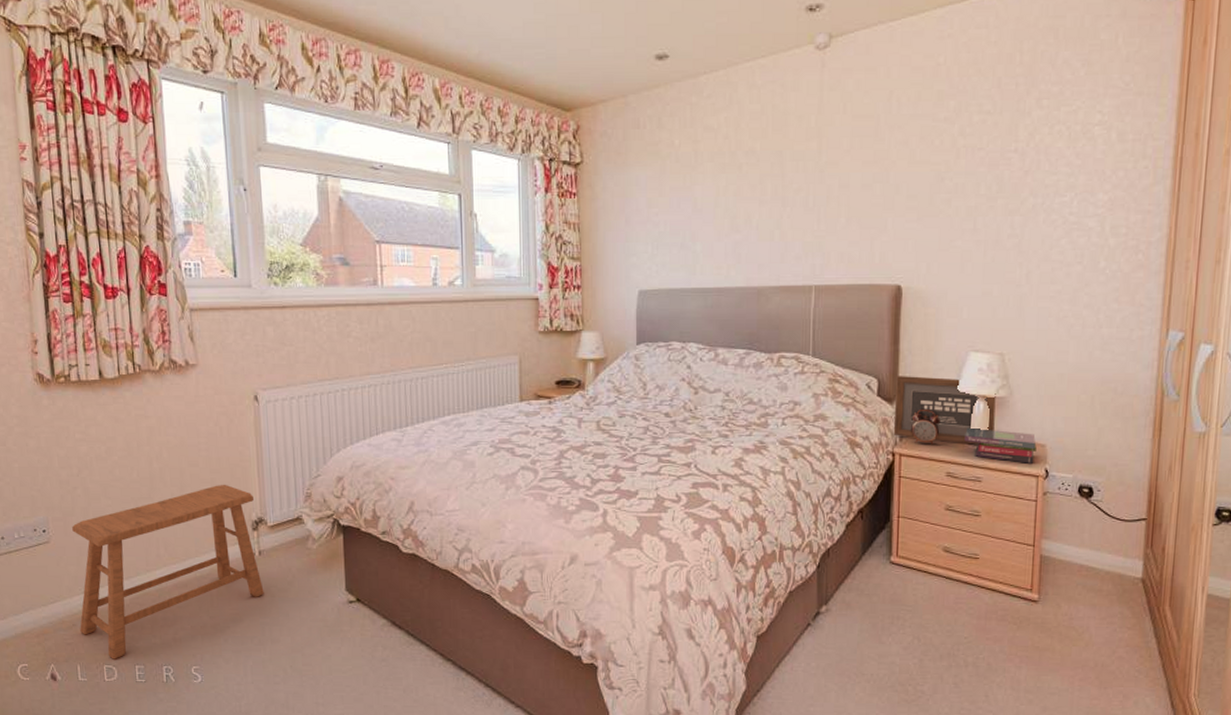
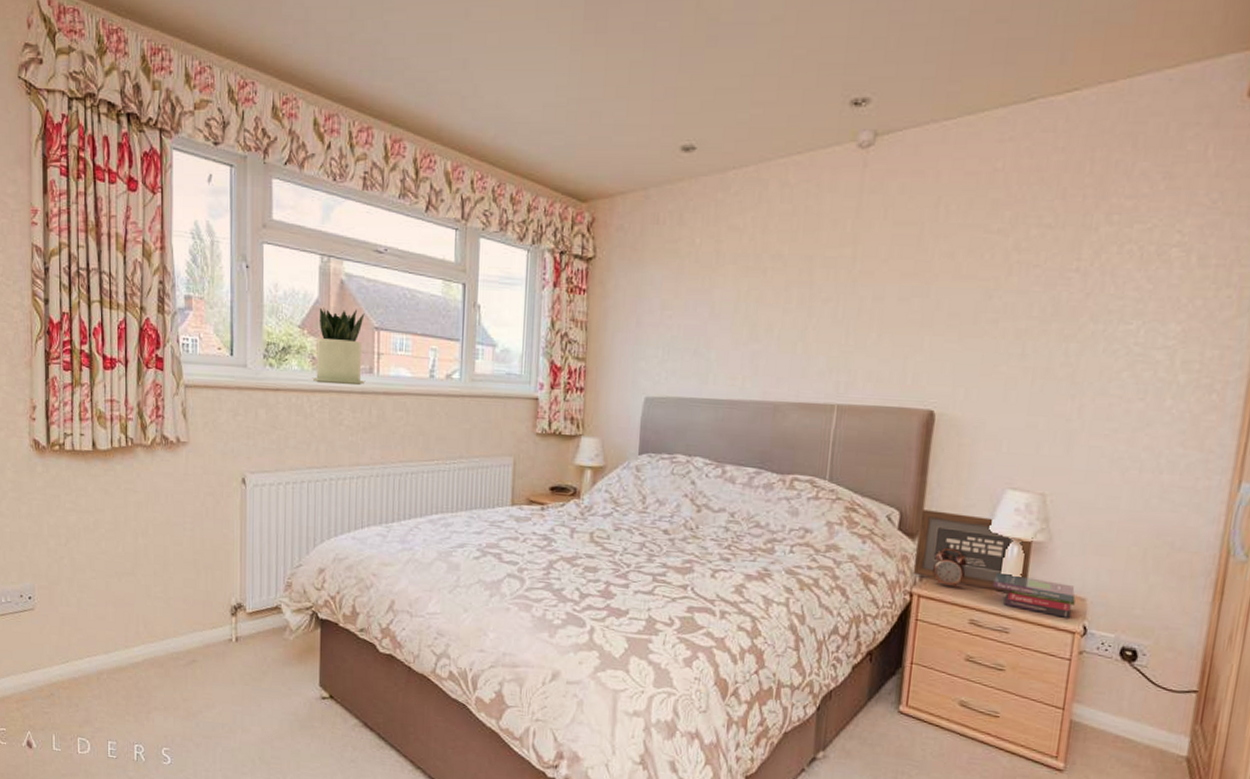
stool: present [72,484,264,659] -> none [57,566,238,733]
planter: none [317,224,370,298] -> present [312,307,366,386]

